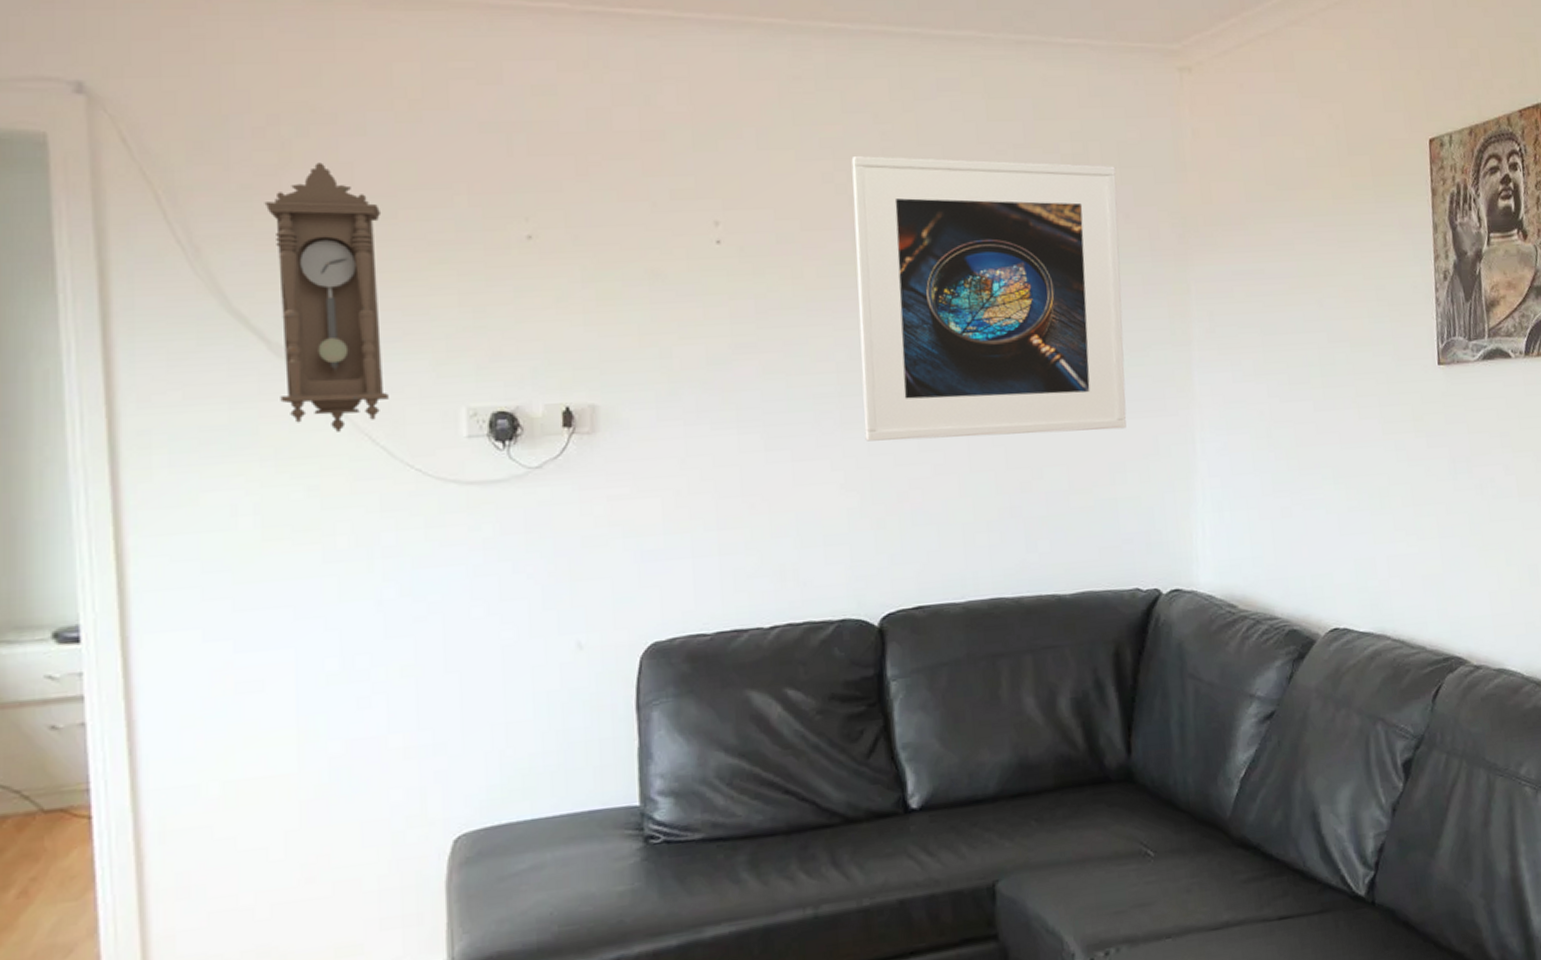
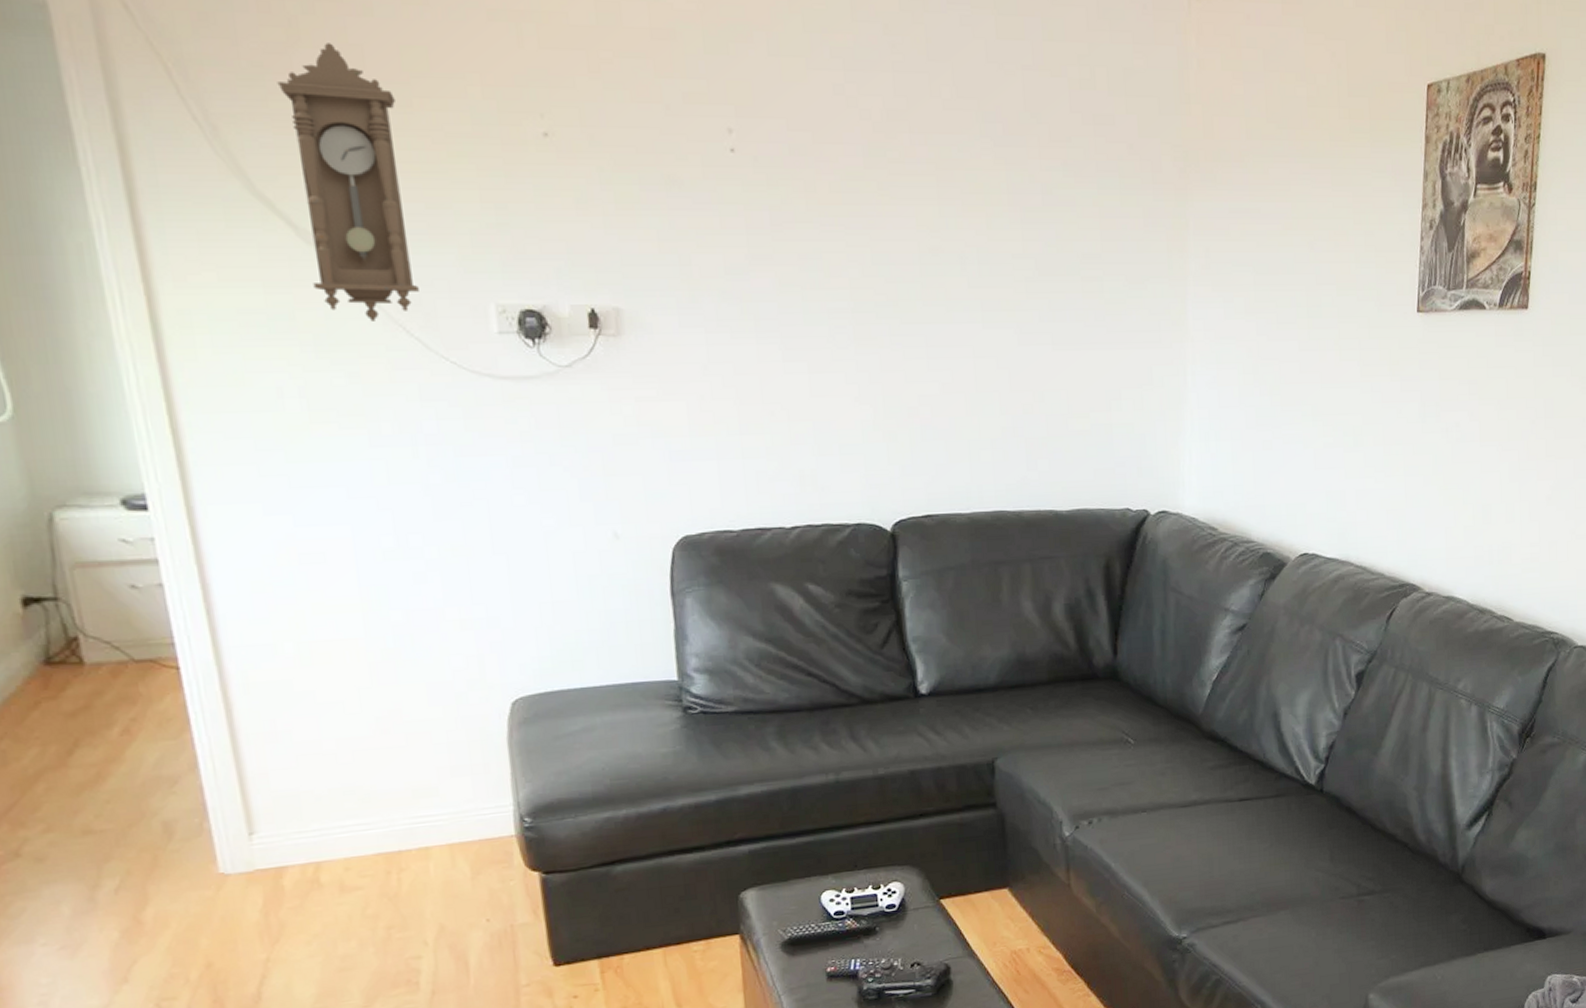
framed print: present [851,155,1127,441] -> none [862,67,1124,359]

